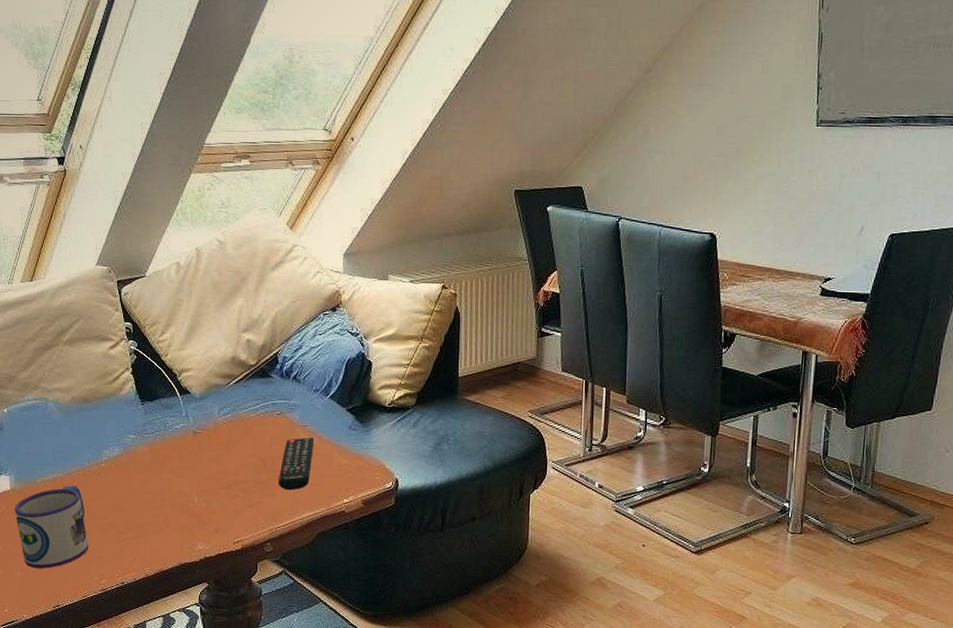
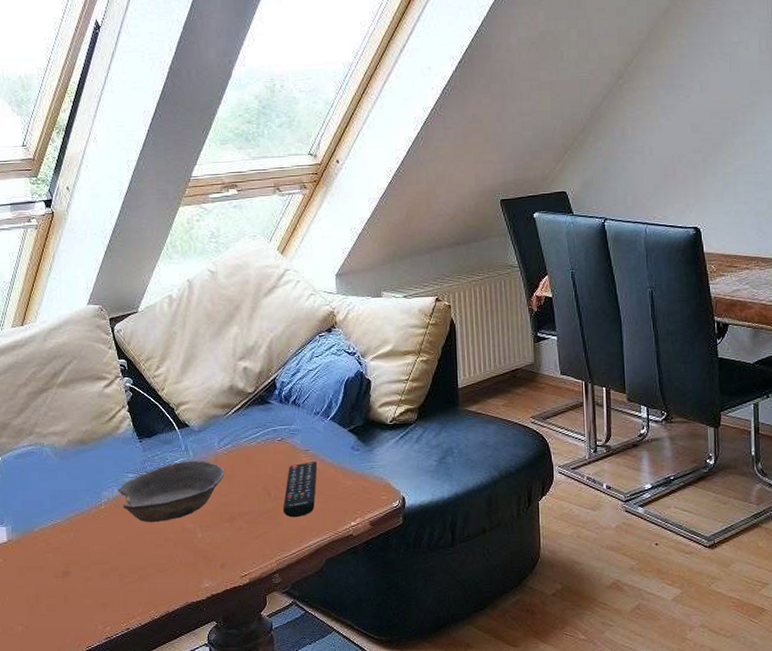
mug: present [14,485,88,569] -> none [12,531,91,621]
bowl: none [118,427,223,484] -> present [117,460,225,523]

